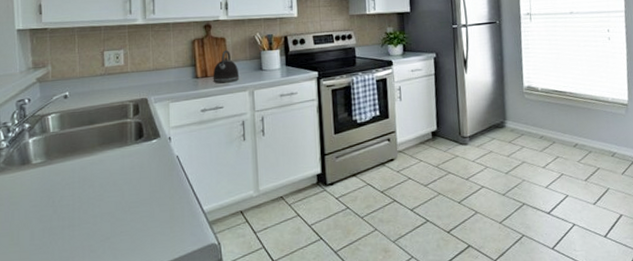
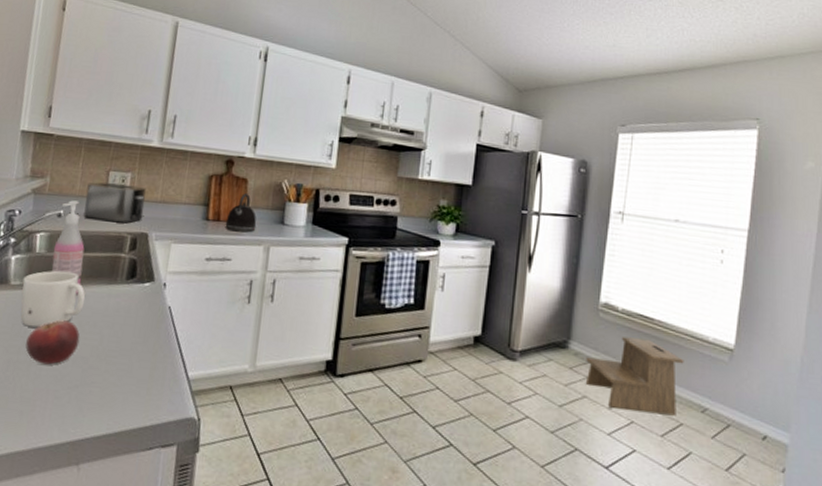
mug: none [43,142,102,197] -> present [20,270,86,328]
fruit: none [56,184,104,226] -> present [25,320,80,365]
soap dispenser: none [65,81,96,161] -> present [51,200,85,294]
toaster: none [86,59,140,95] -> present [83,181,146,224]
step stool: none [520,108,594,167] -> present [585,337,684,416]

